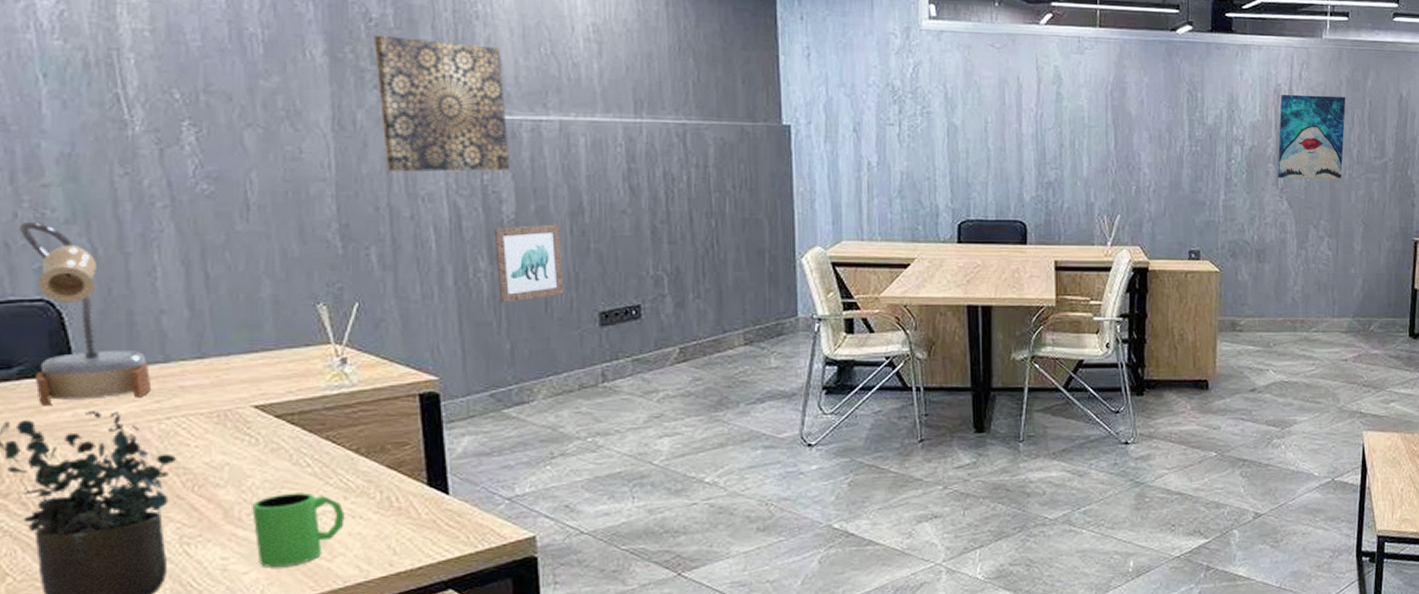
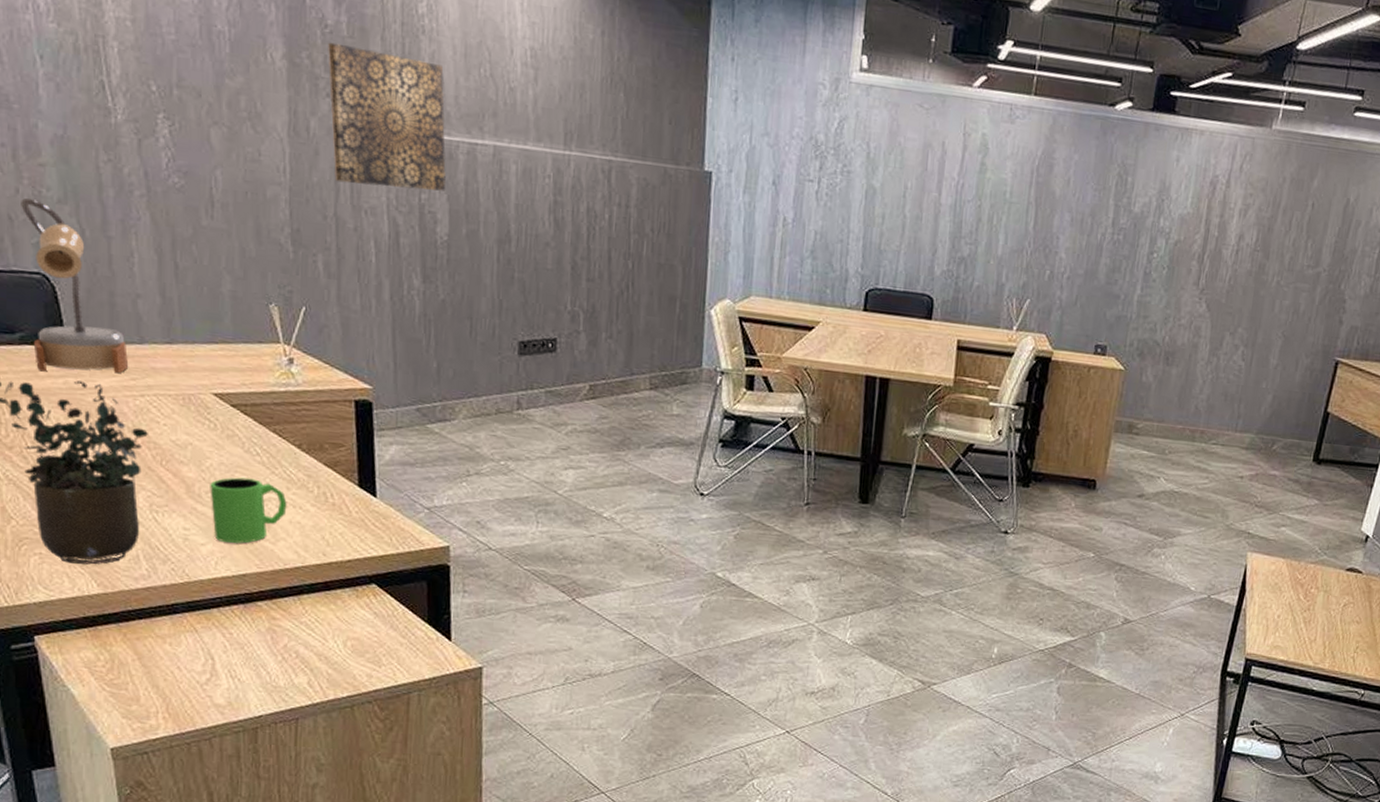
wall art: present [494,224,564,303] -> none [428,247,489,323]
wall art: present [1277,94,1346,179] -> none [1200,187,1288,286]

